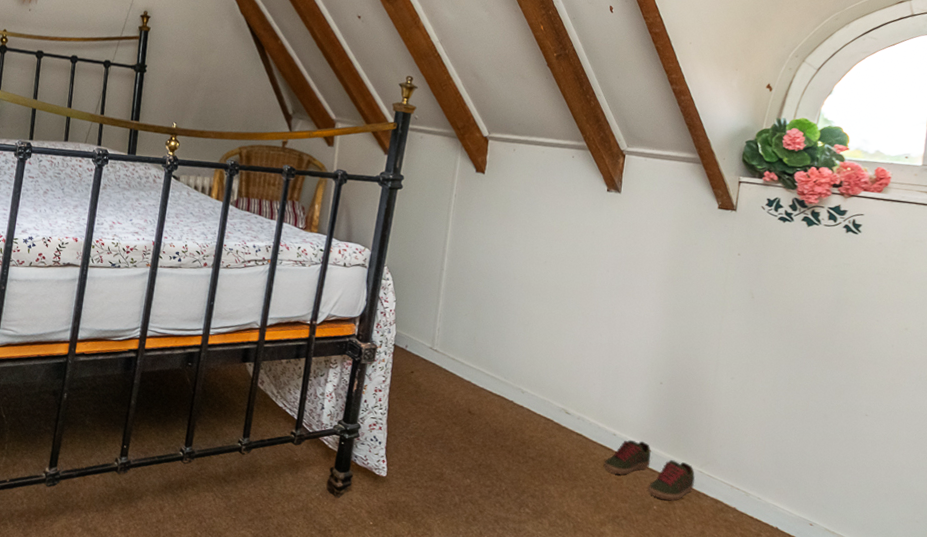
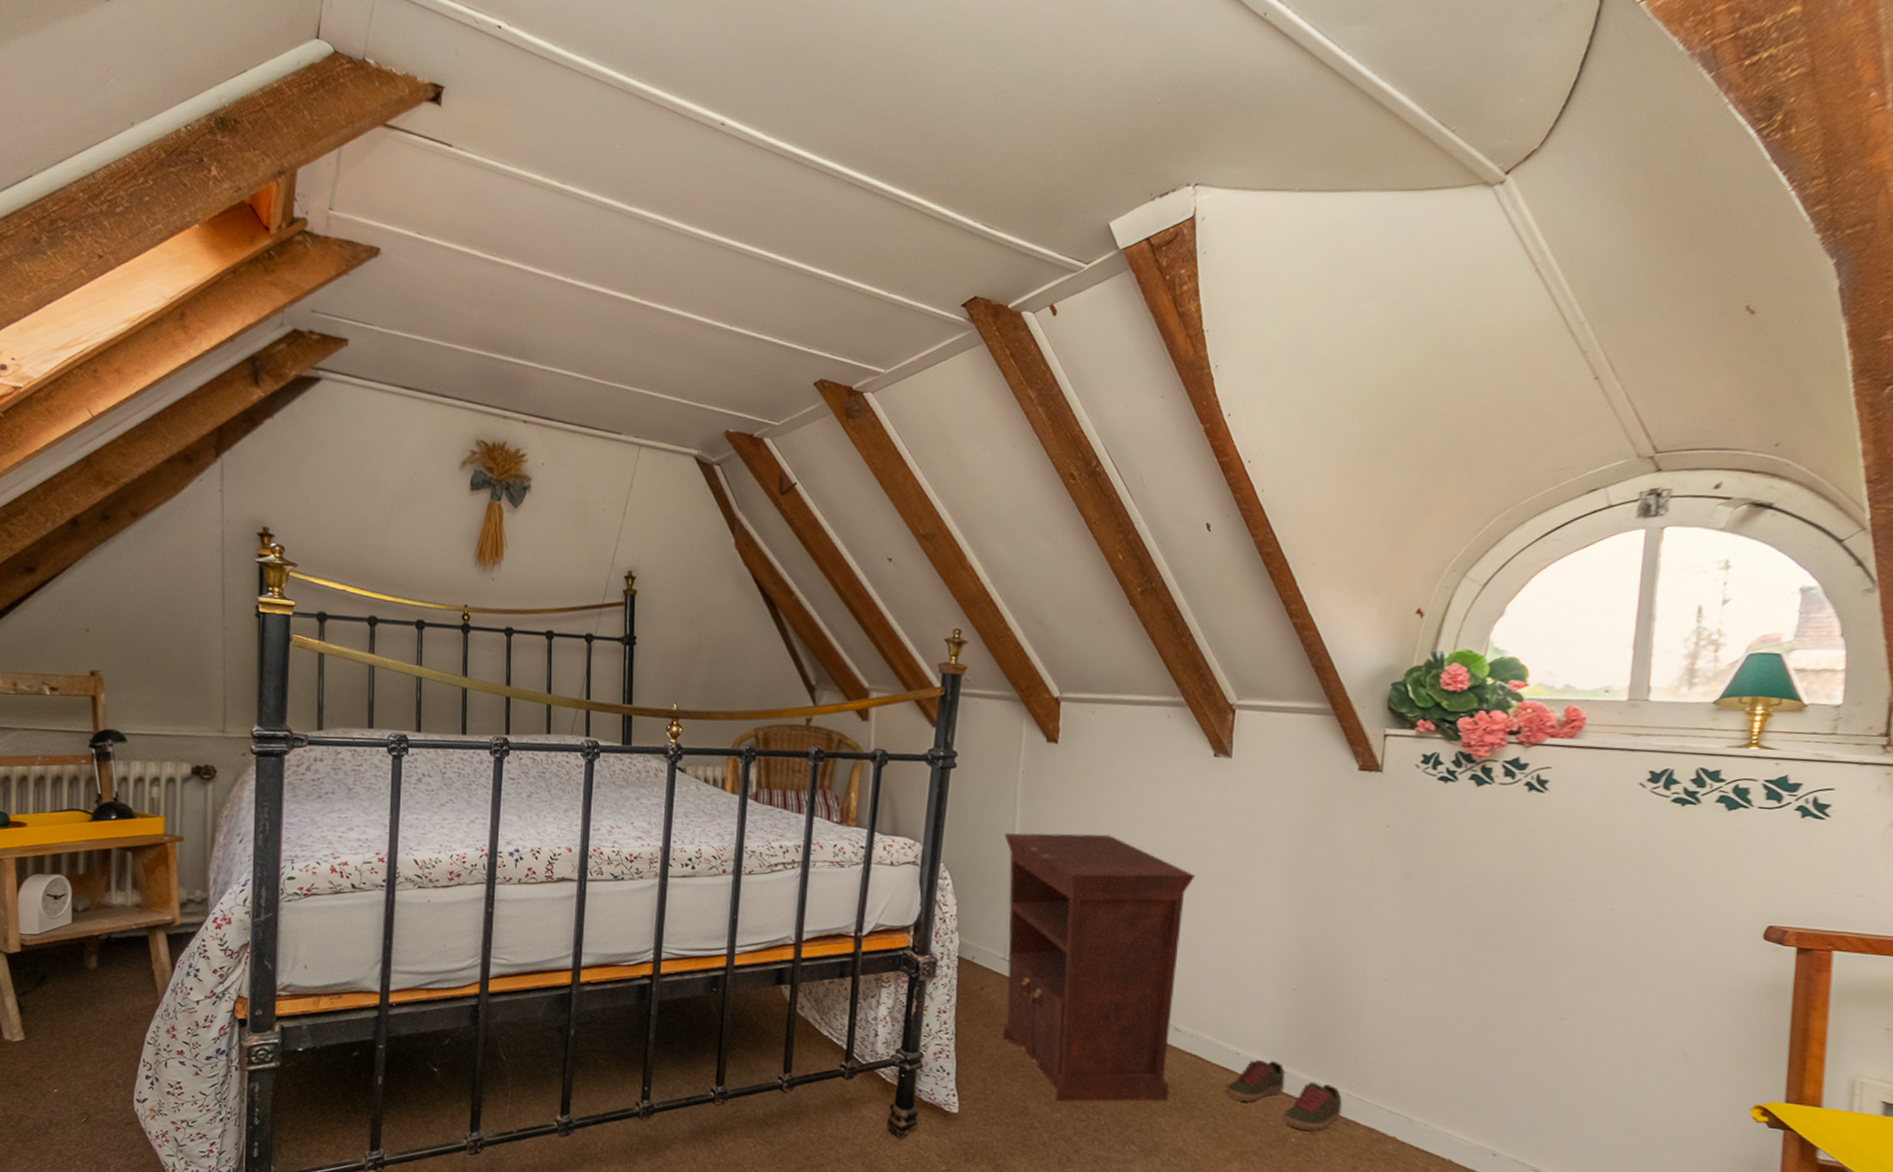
nightstand: none [426,244,588,472] -> present [1002,832,1196,1102]

